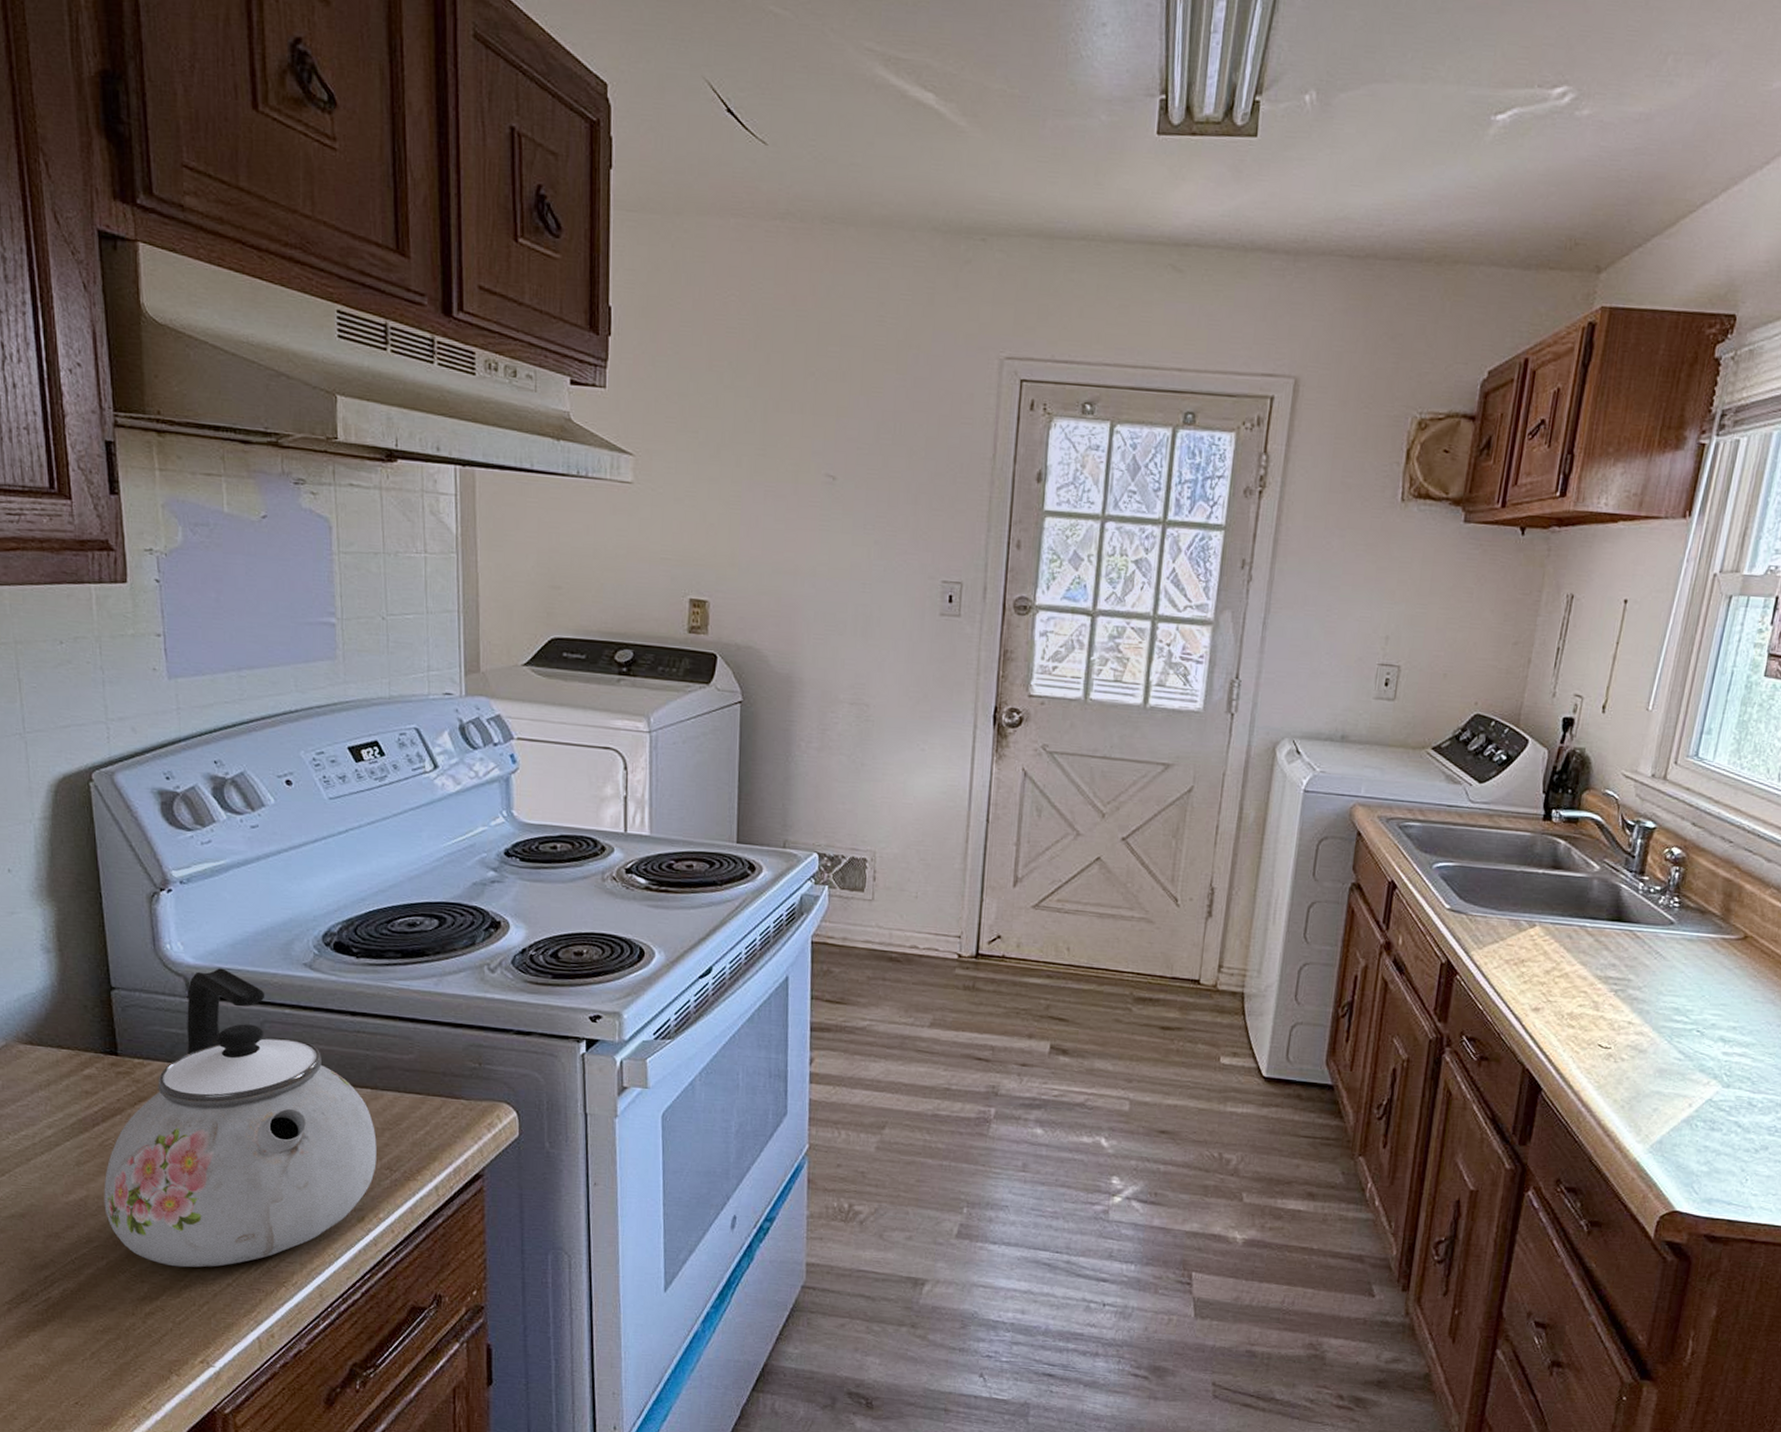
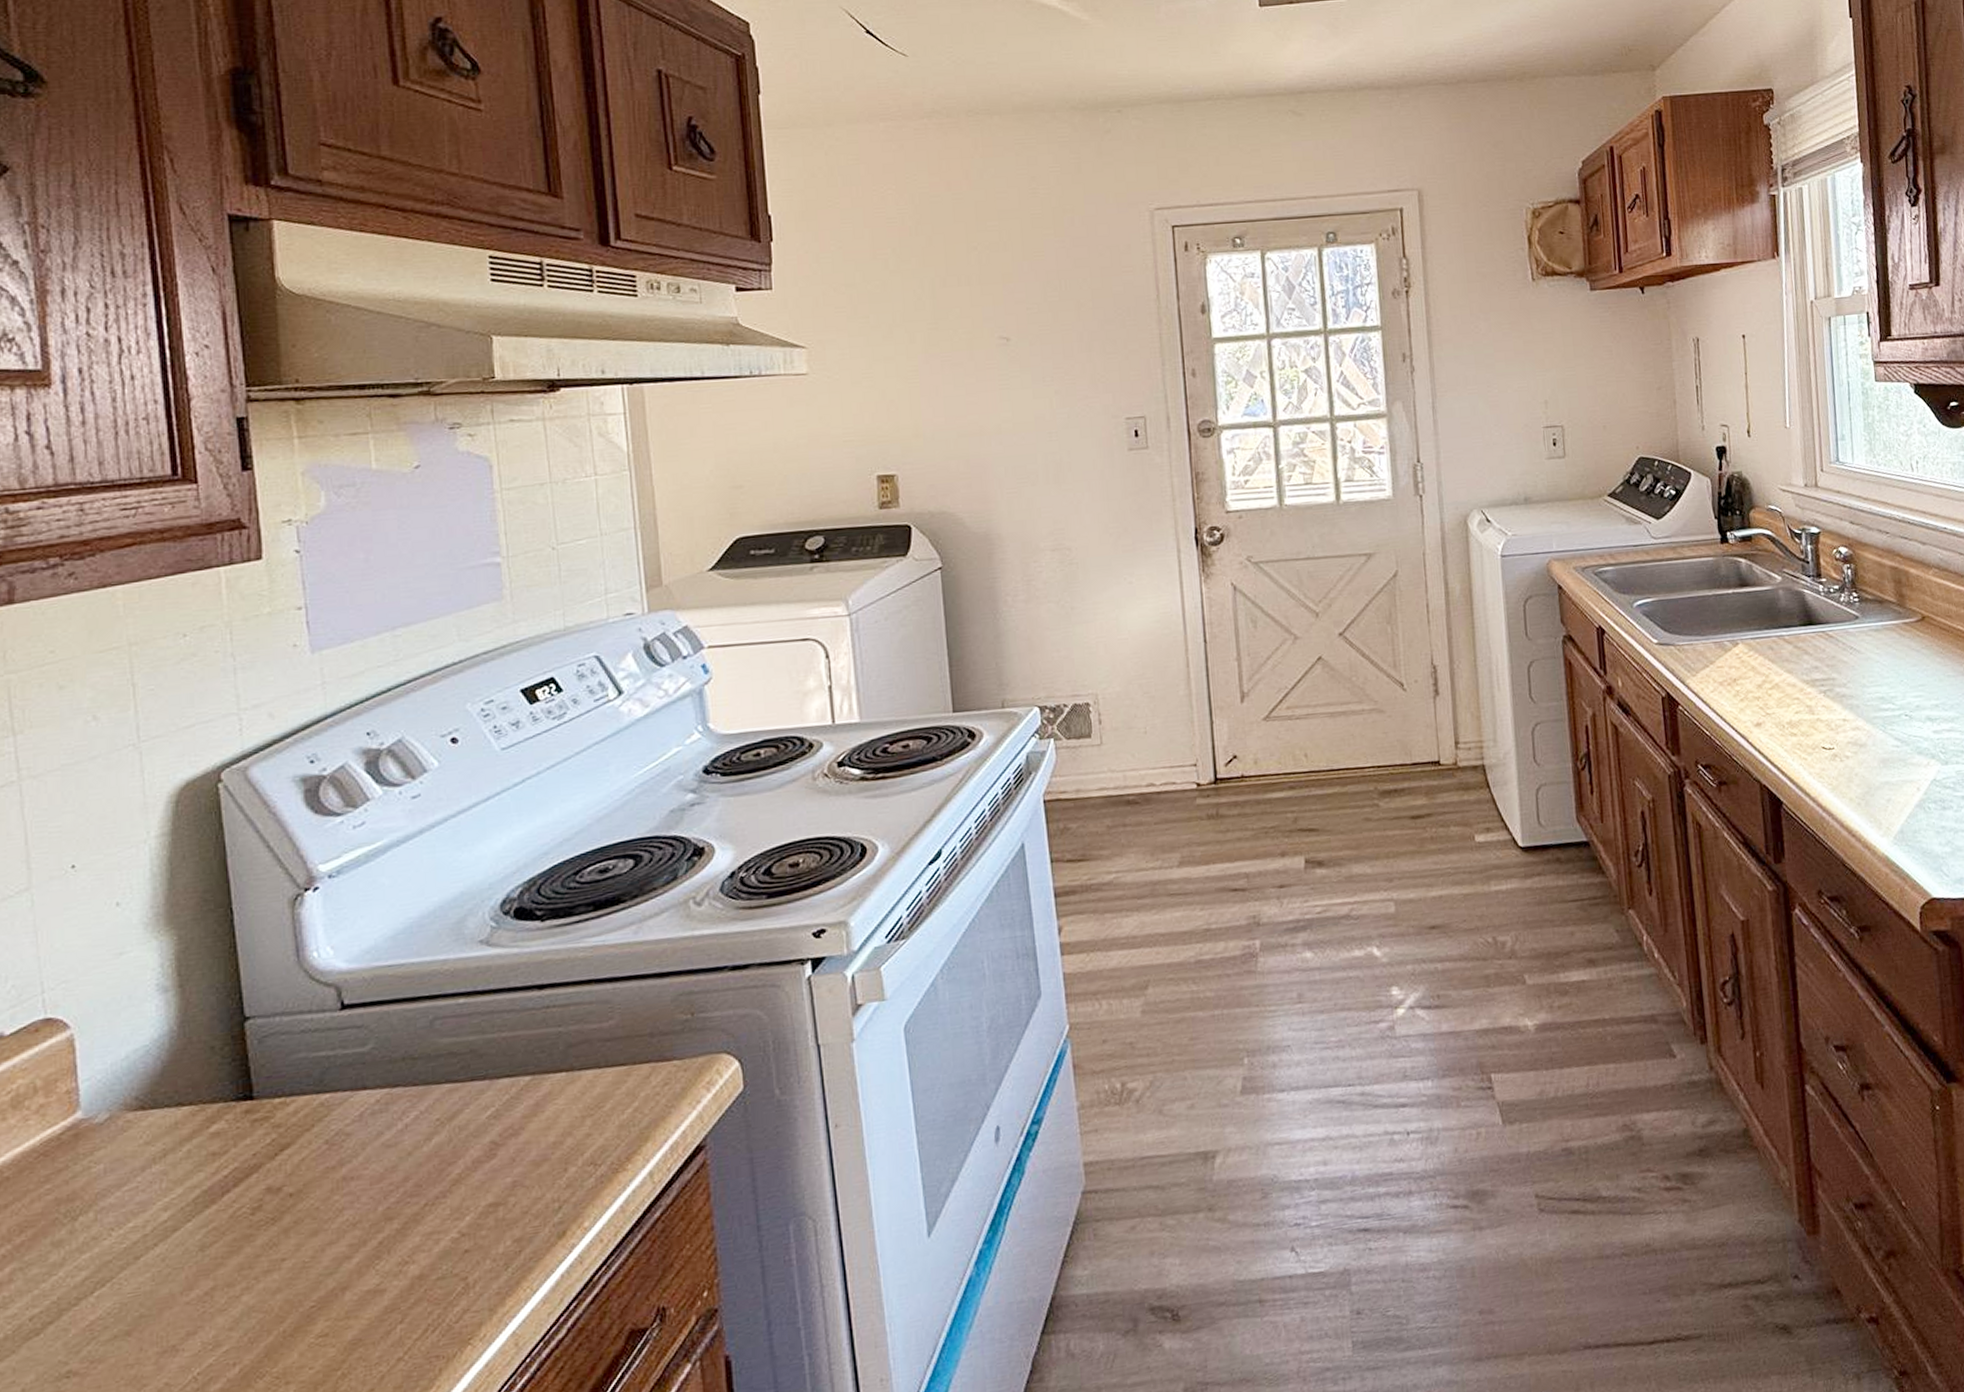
kettle: present [104,968,377,1268] -> none [236,966,578,1354]

